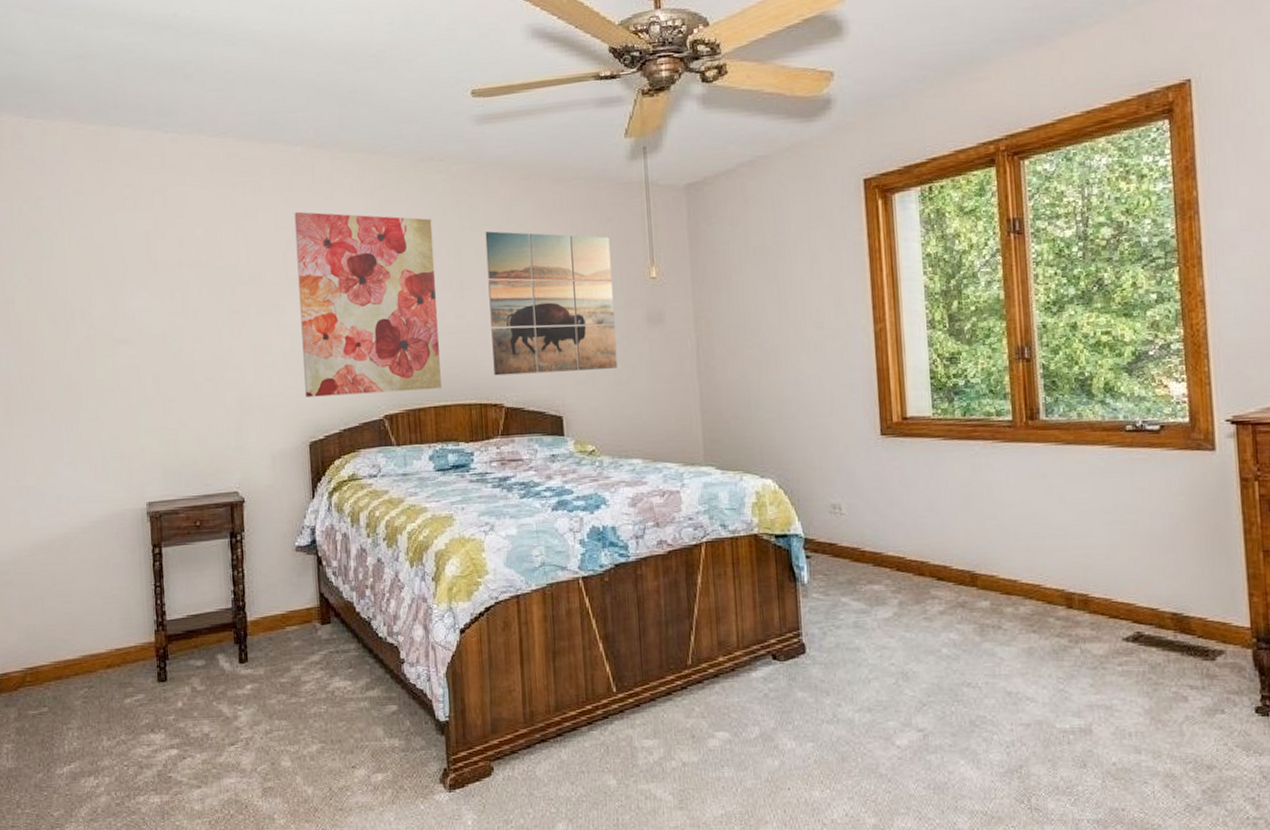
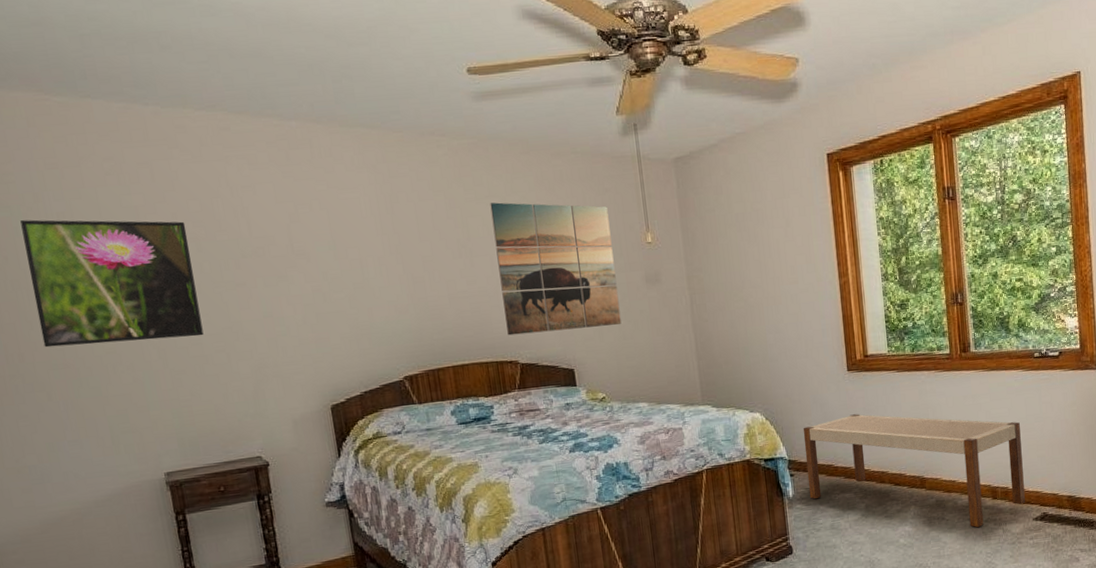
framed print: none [47,243,196,369] -> present [20,219,204,348]
wall art: present [294,211,441,397] -> none [295,185,458,364]
bench: none [823,488,1112,644] -> present [803,414,1025,528]

